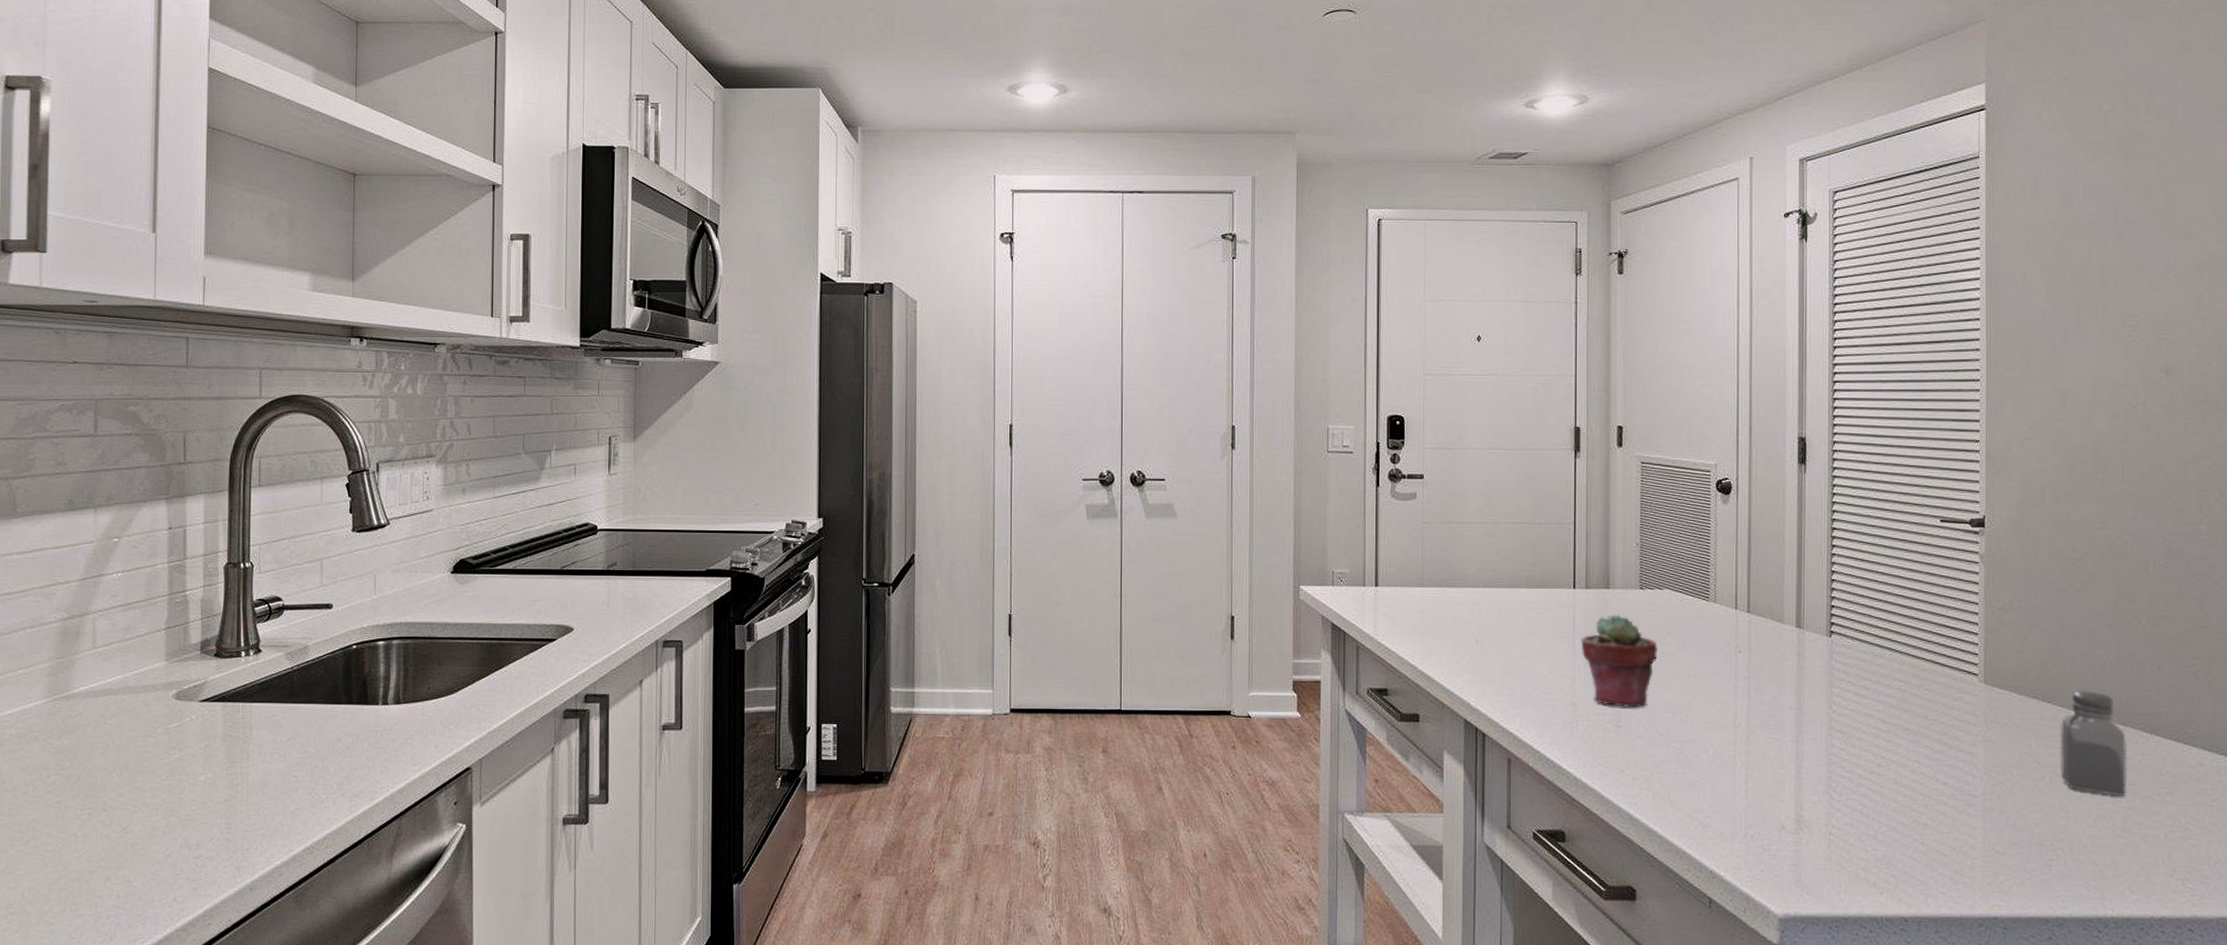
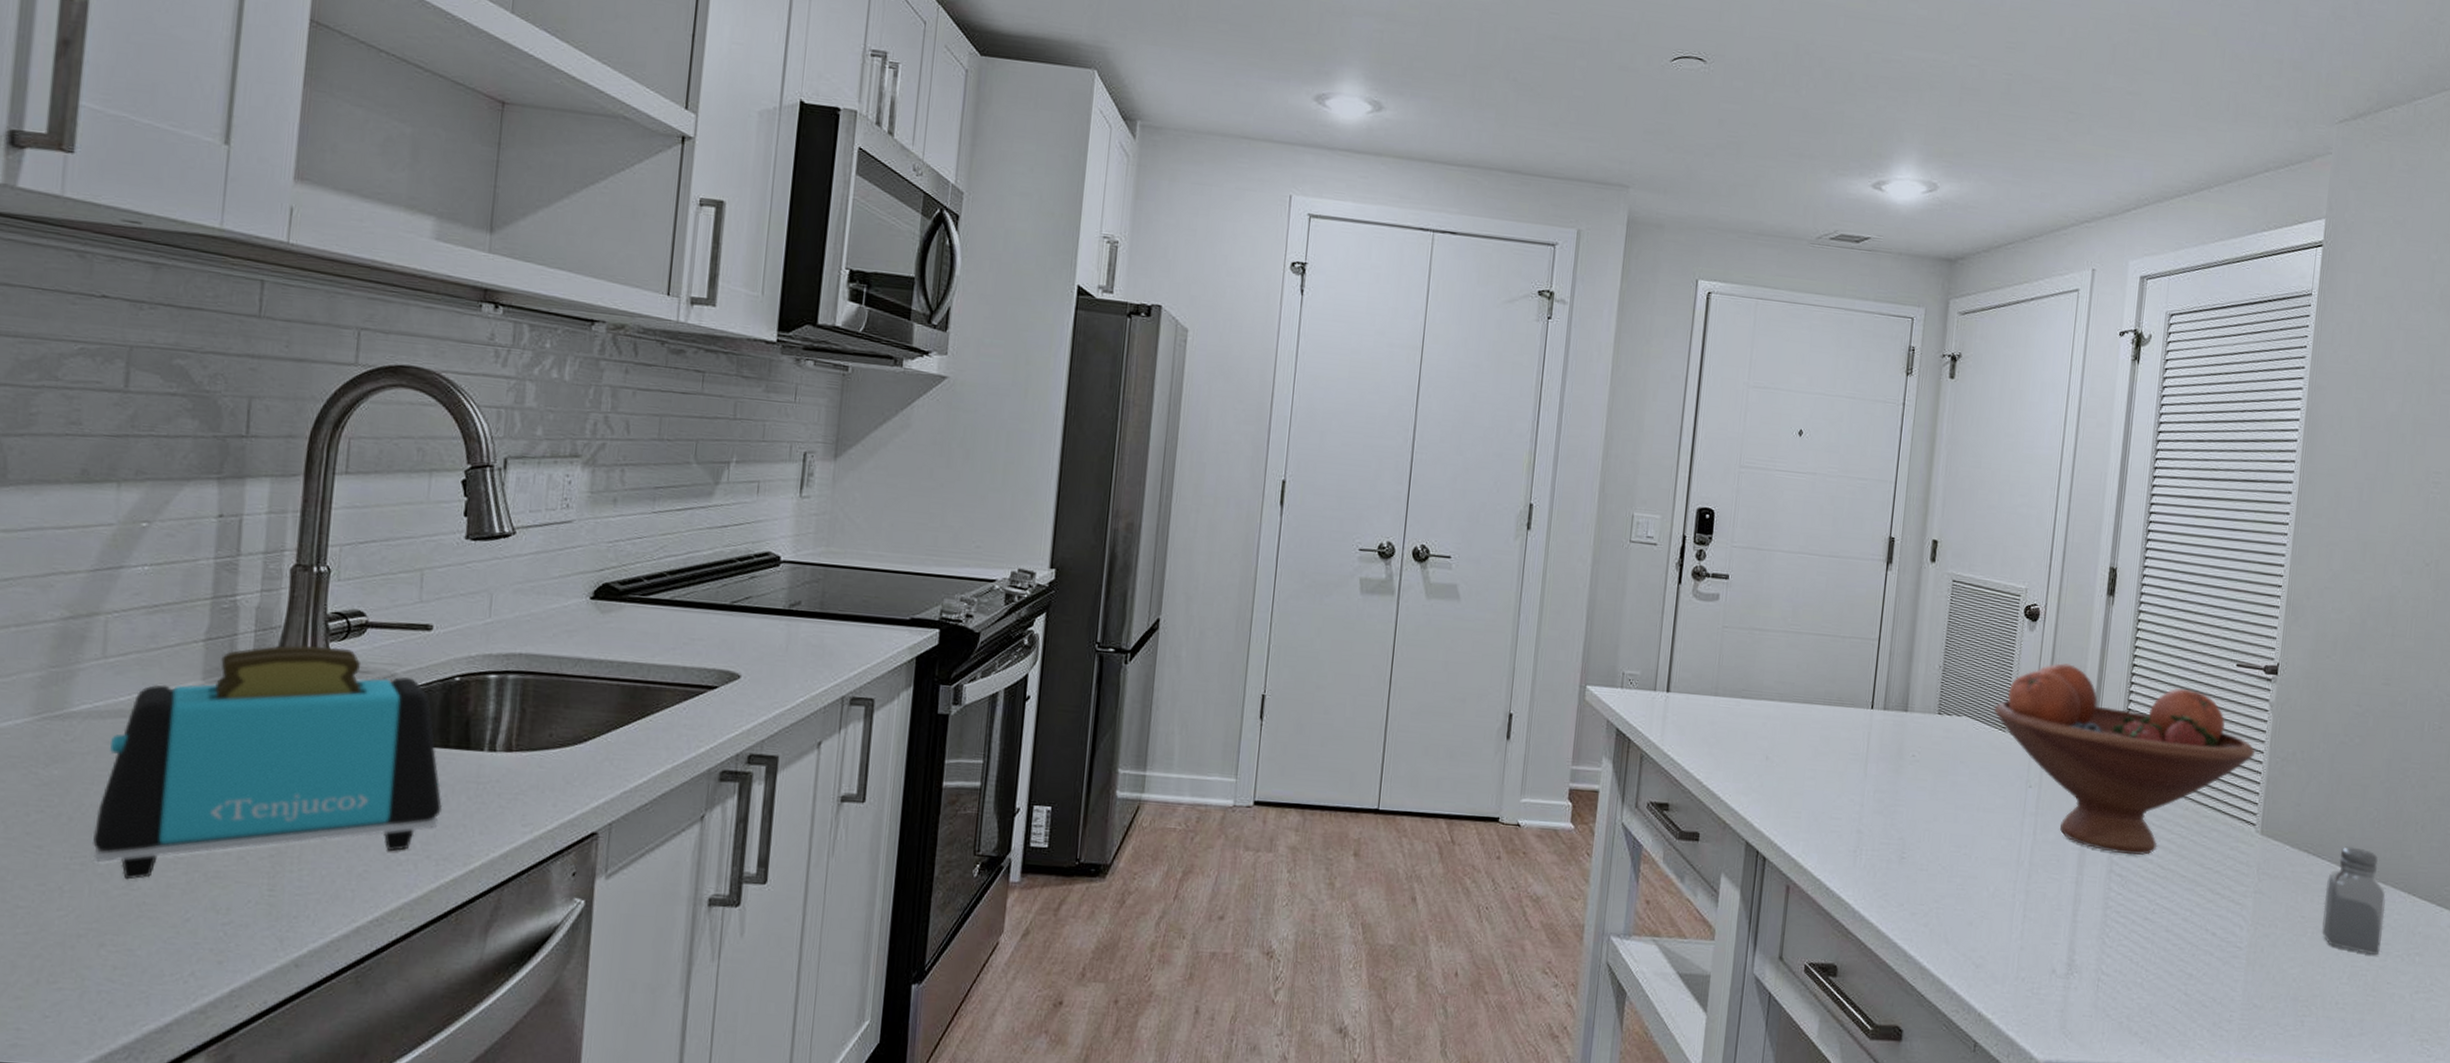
toaster: none [96,627,351,825] -> present [93,644,443,880]
potted succulent: present [1581,614,1659,708] -> none [1873,739,1950,839]
fruit bowl: none [1694,532,1970,711] -> present [1993,663,2256,855]

